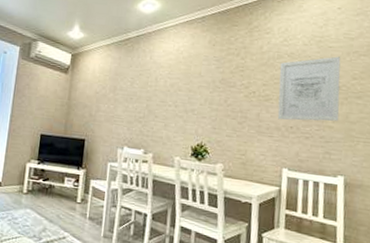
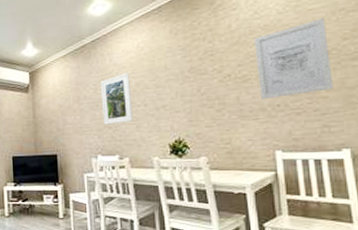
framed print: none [134,72,166,120] -> present [100,73,133,125]

